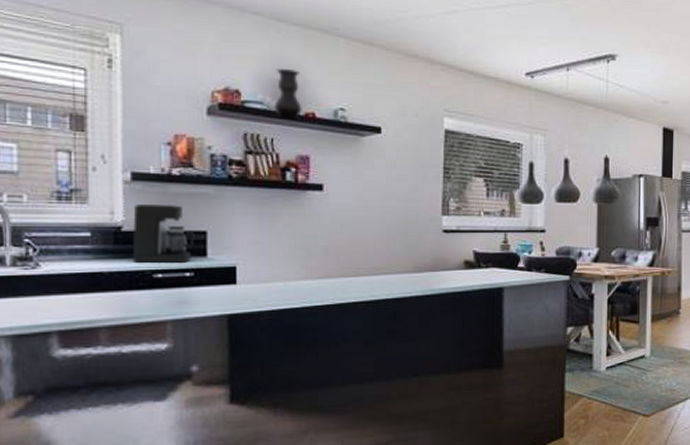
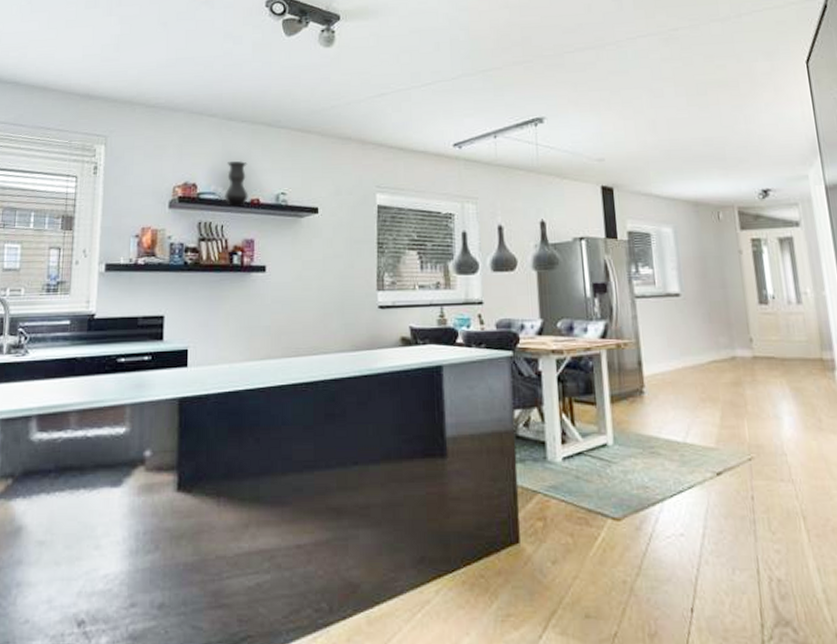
coffee maker: present [132,203,195,264] -> none [101,291,154,349]

